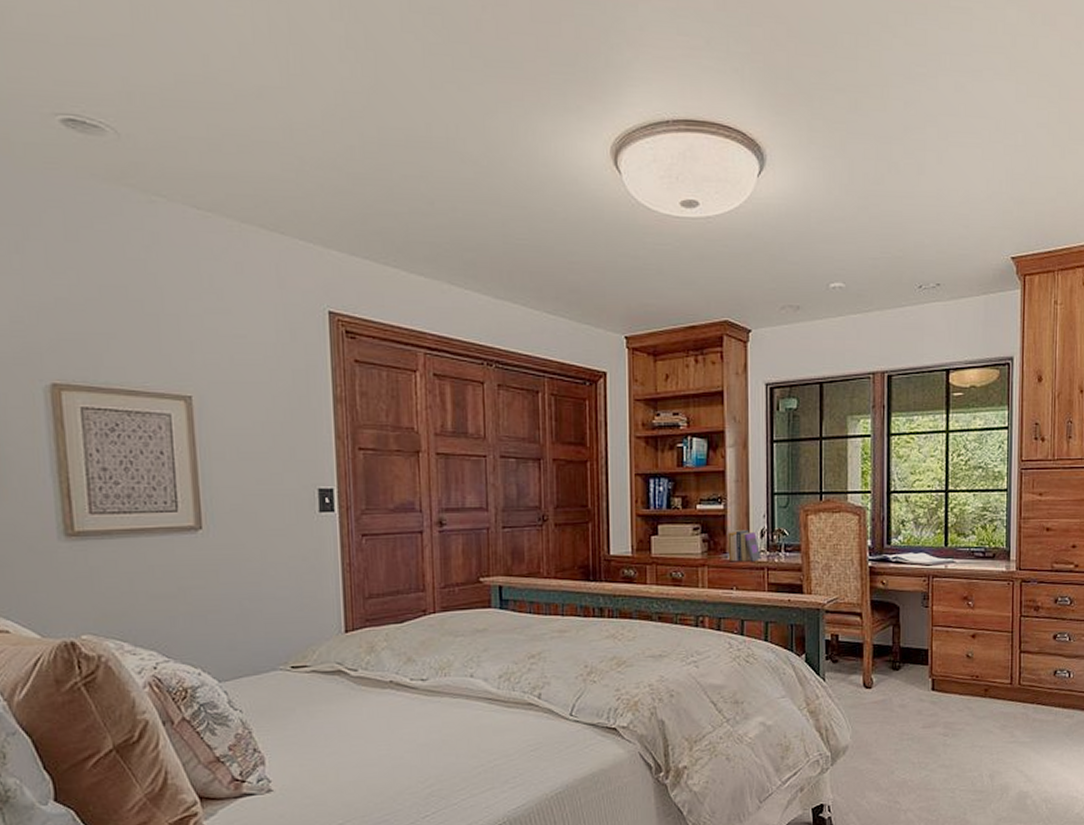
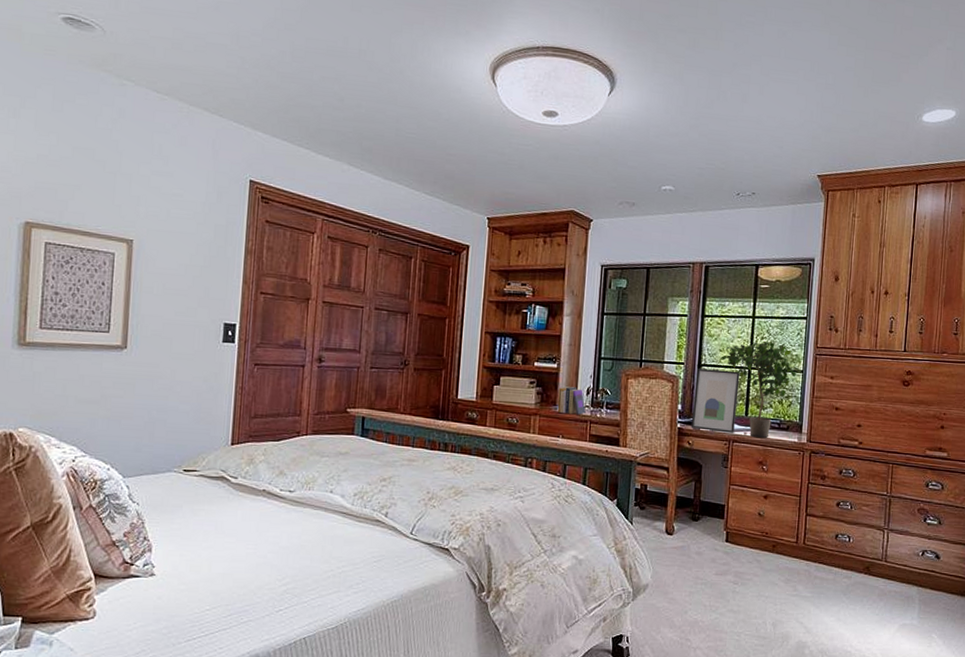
picture frame: none [883,495,937,568] -> present [691,368,741,433]
potted plant: none [911,459,1005,571] -> present [720,342,801,439]

